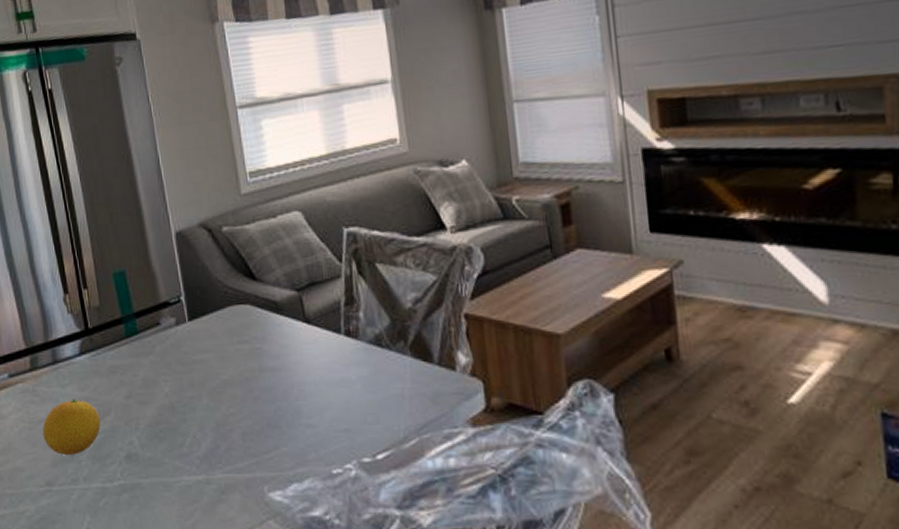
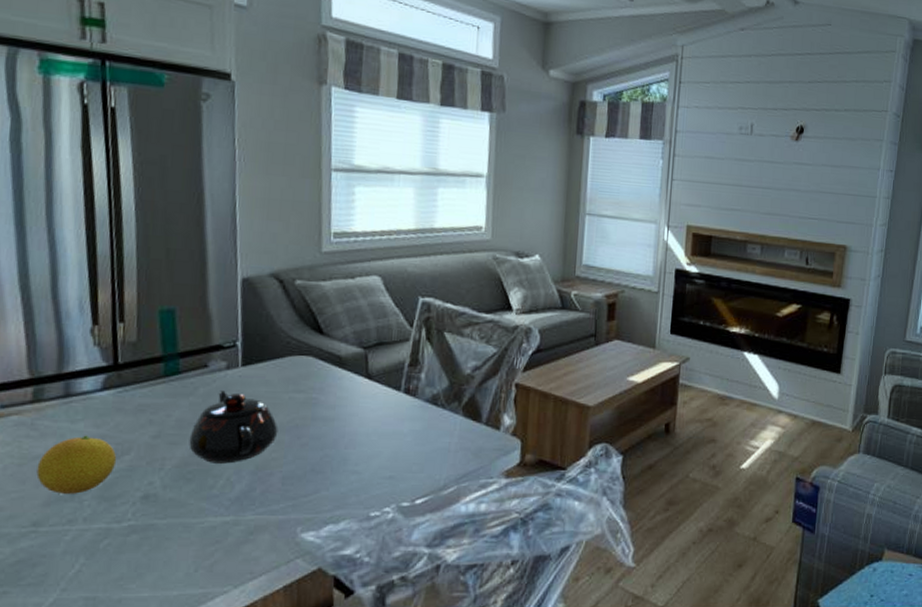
teapot: none [155,347,231,421] -> present [189,390,279,464]

